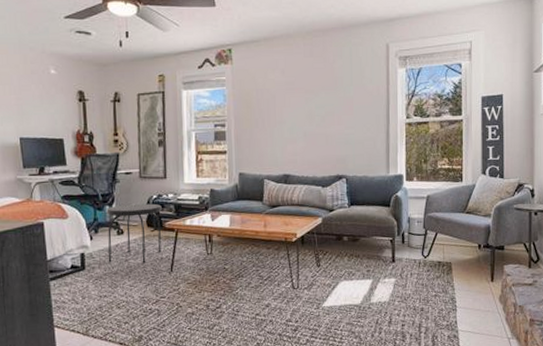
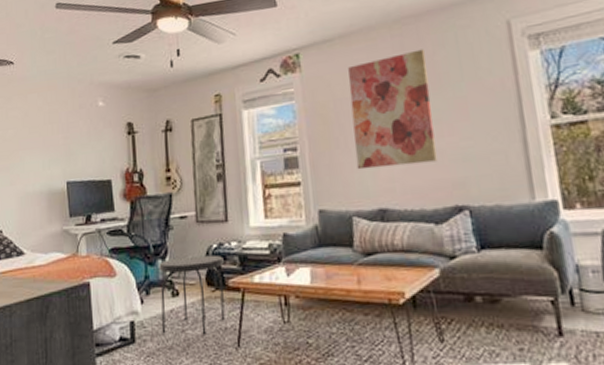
wall art: none [269,57,328,145] -> present [348,49,438,170]

